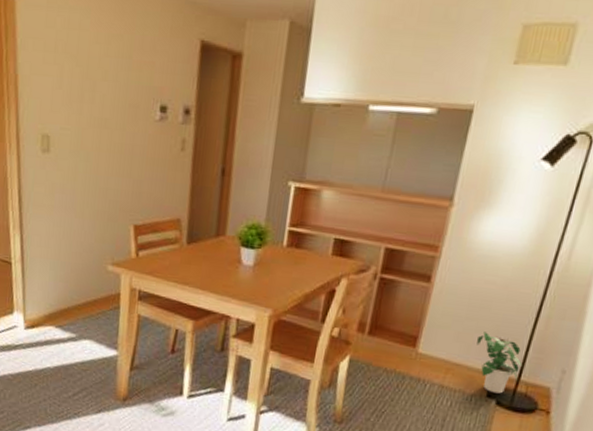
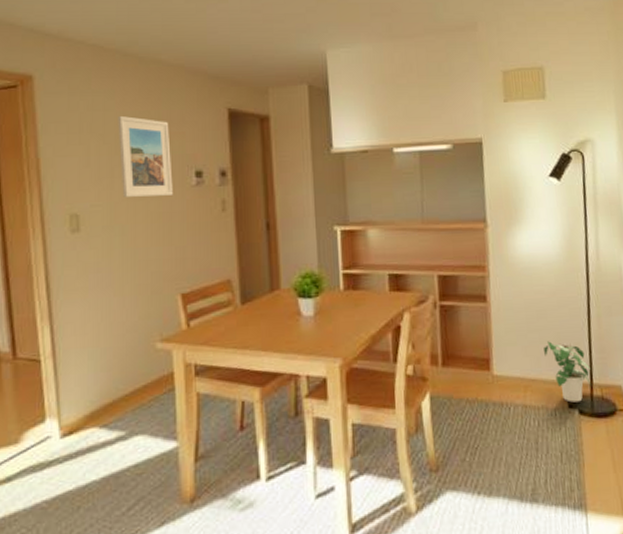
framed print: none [90,36,140,128] -> present [118,115,173,197]

